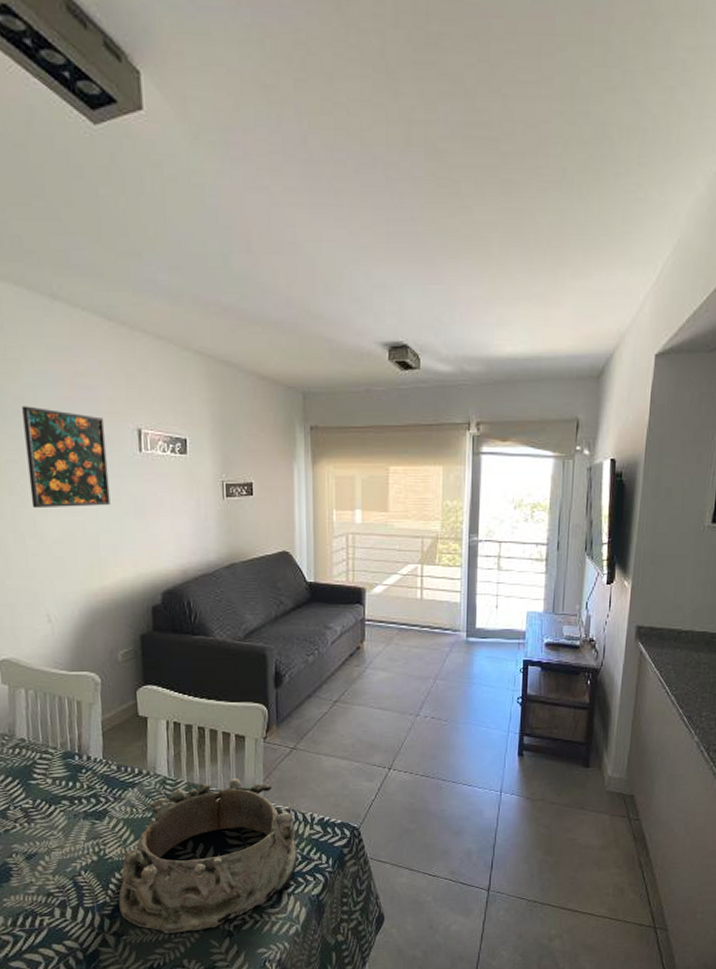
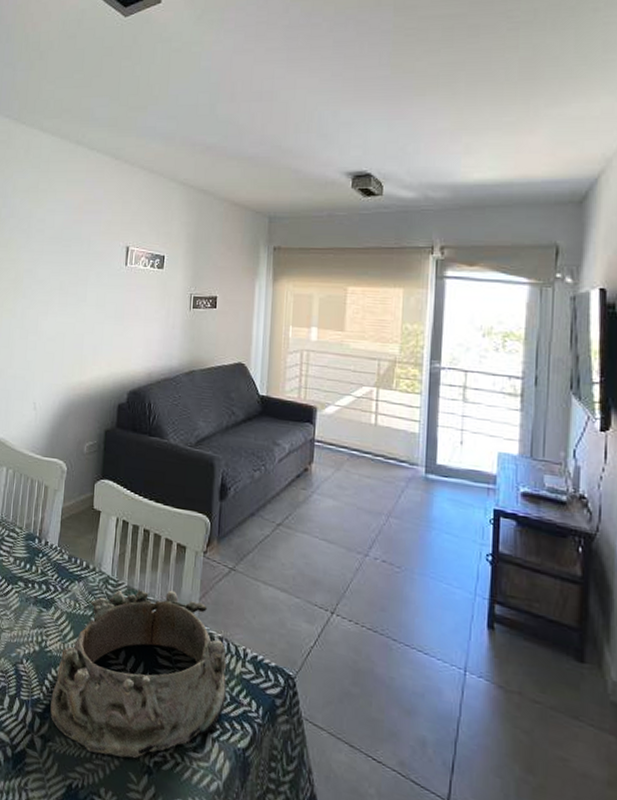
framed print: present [22,406,111,509] -> none [37,226,102,311]

